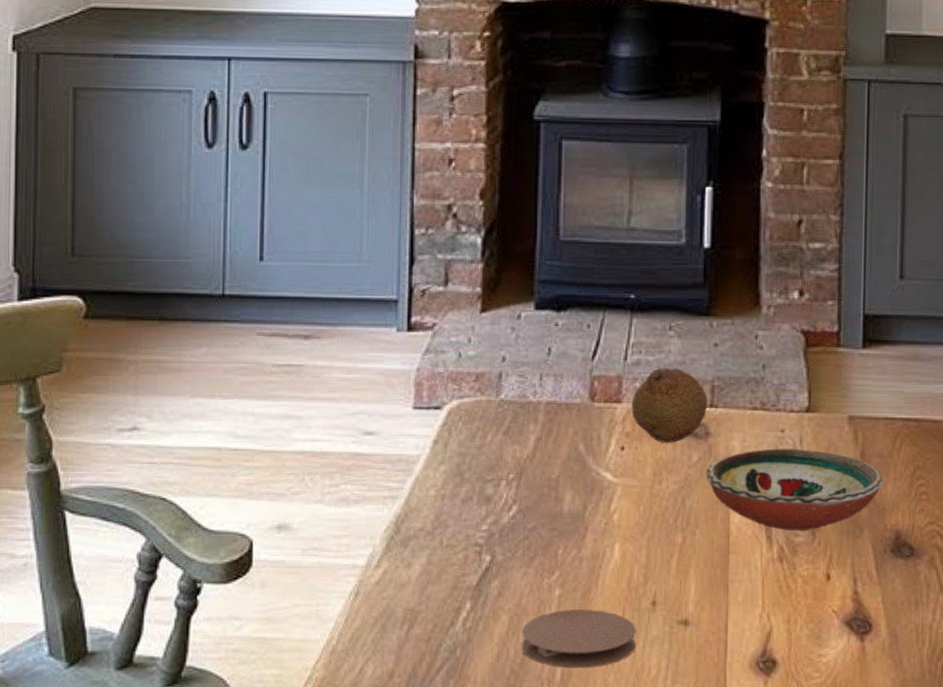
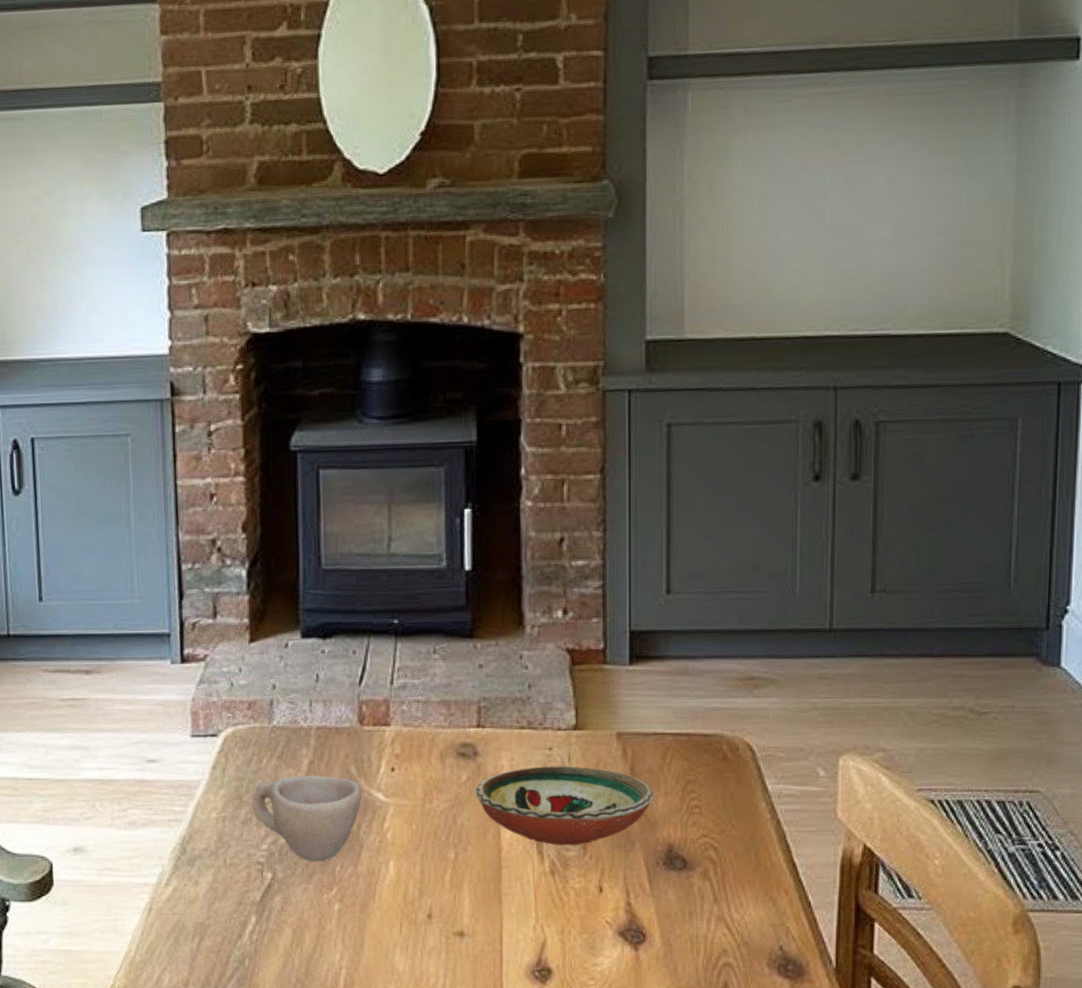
cup: none [474,452,589,544] -> present [252,775,362,862]
coaster: present [521,610,637,669] -> none [304,923,415,977]
fruit: present [631,368,708,443] -> none [400,690,475,763]

